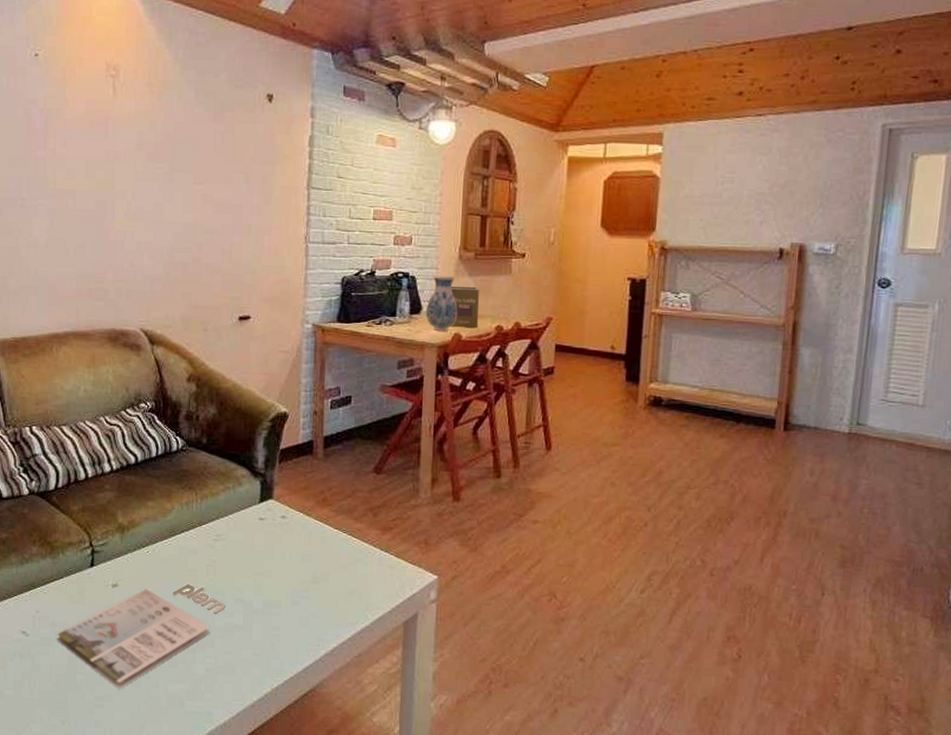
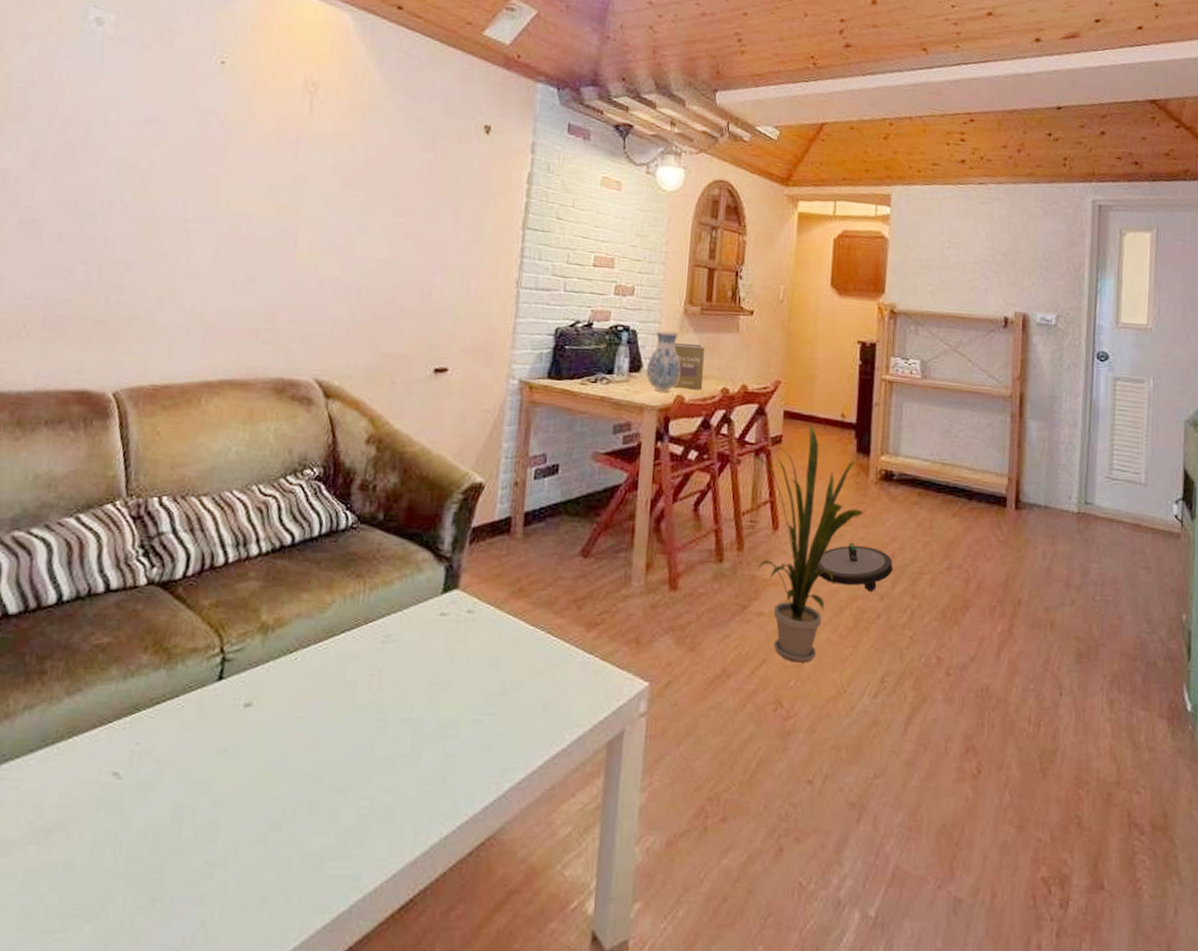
magazine: present [56,584,226,689] -> none [159,701,390,849]
house plant: none [522,356,633,563] -> present [748,424,864,663]
robot vacuum: none [586,460,661,503] -> present [816,542,893,591]

